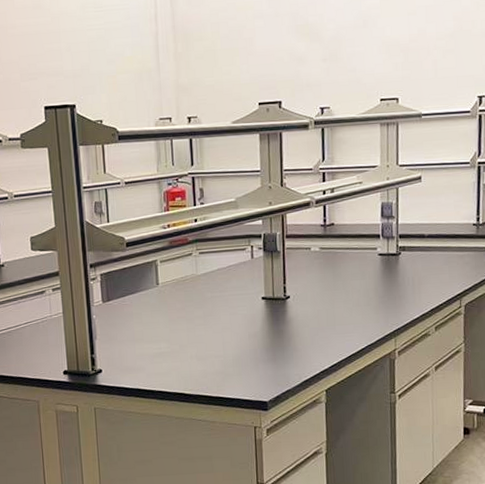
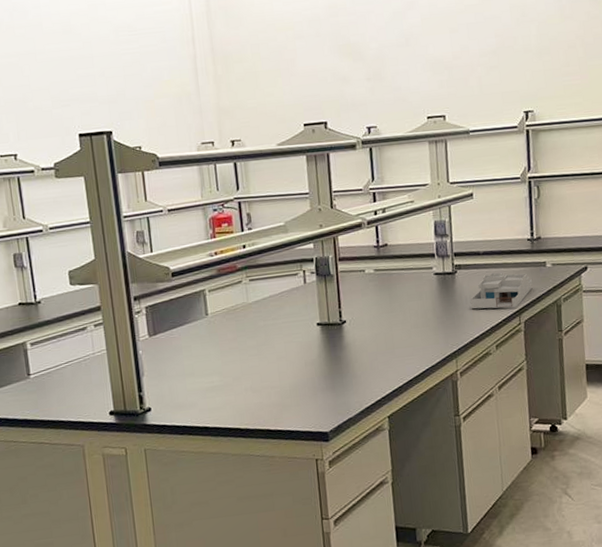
desk organizer: none [412,255,475,292] -> present [470,272,533,309]

